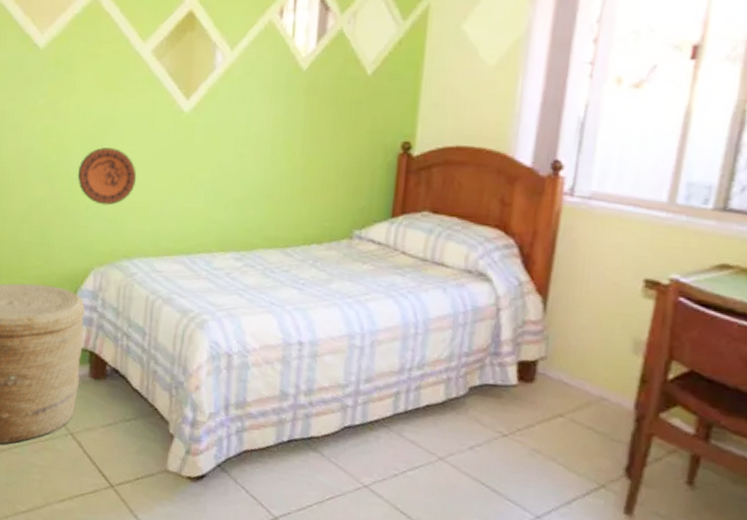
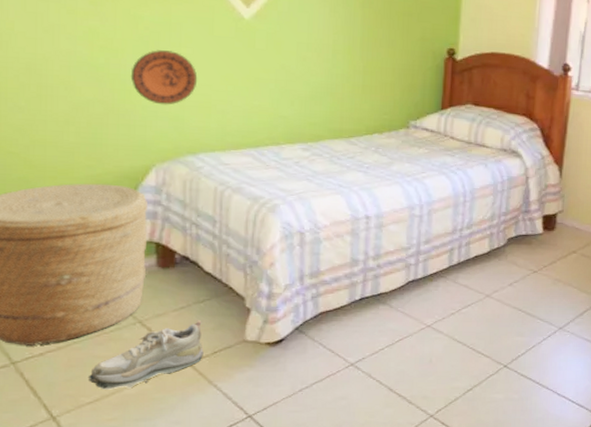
shoe: none [24,440,127,504] -> present [87,320,204,390]

